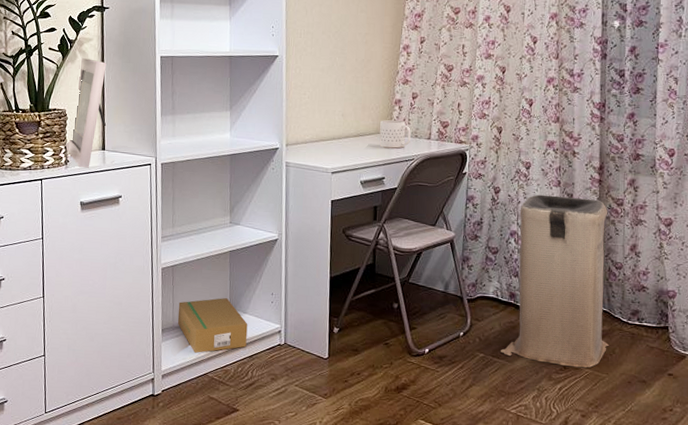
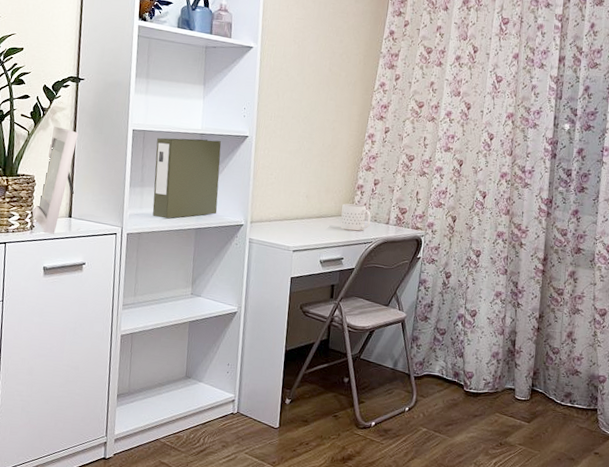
box: present [177,298,248,354] -> none [133,366,203,420]
binder: none [185,61,251,146] -> present [152,138,222,219]
laundry basket: present [501,194,610,368] -> none [442,281,549,445]

